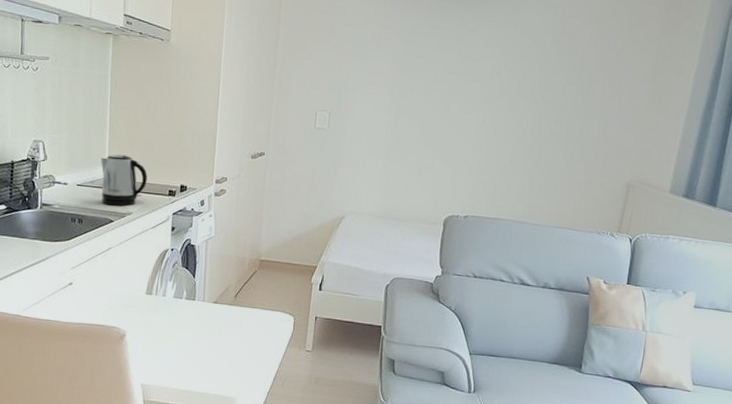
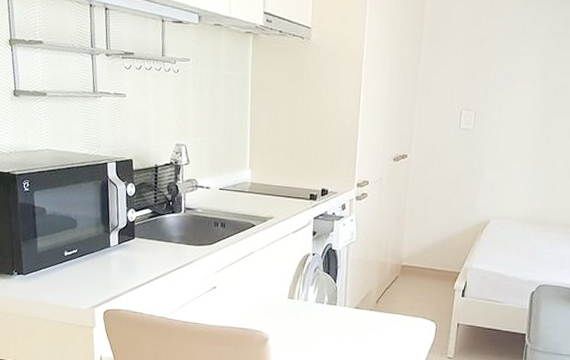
kettle: present [100,154,148,206] -> none [242,157,289,210]

